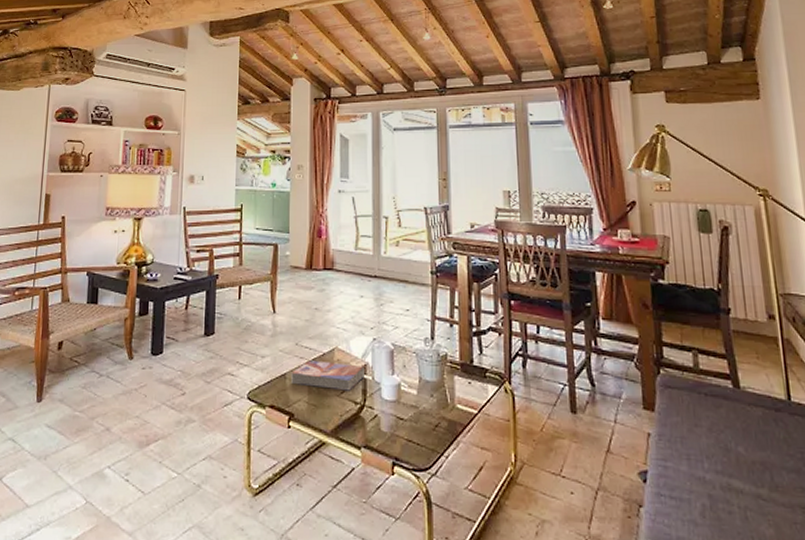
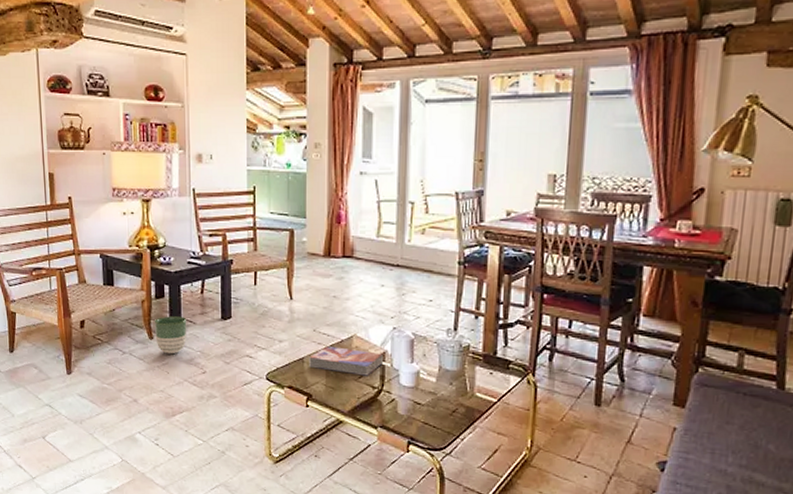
planter: none [135,334,169,375] -> present [154,316,187,355]

